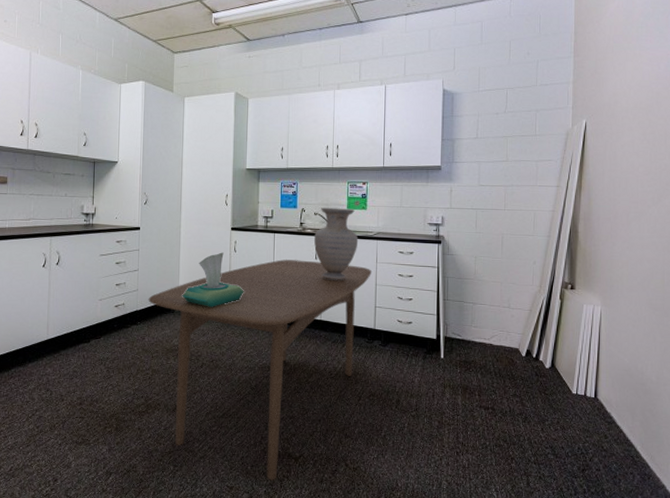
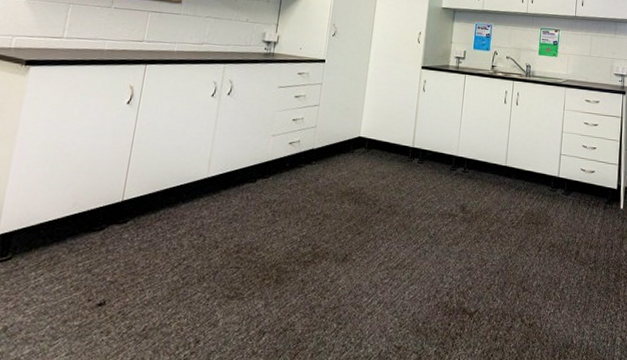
dining table: present [148,259,373,480] -> none [326,102,560,339]
wet wipes pack: present [182,252,244,307] -> none [364,91,430,149]
vase: present [314,208,359,281] -> none [504,52,548,126]

